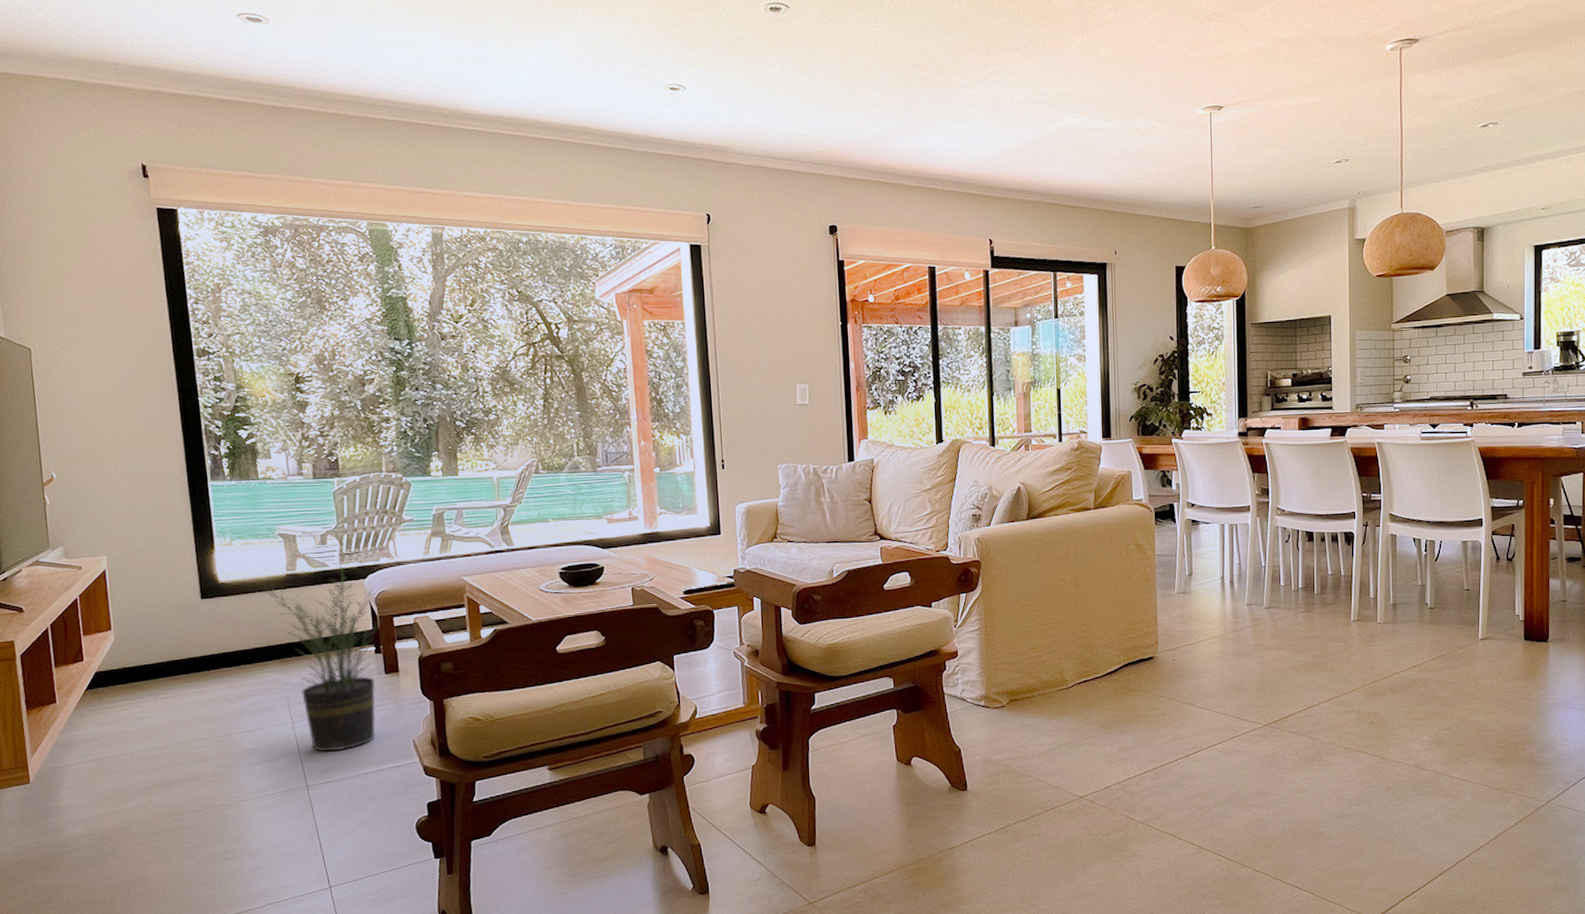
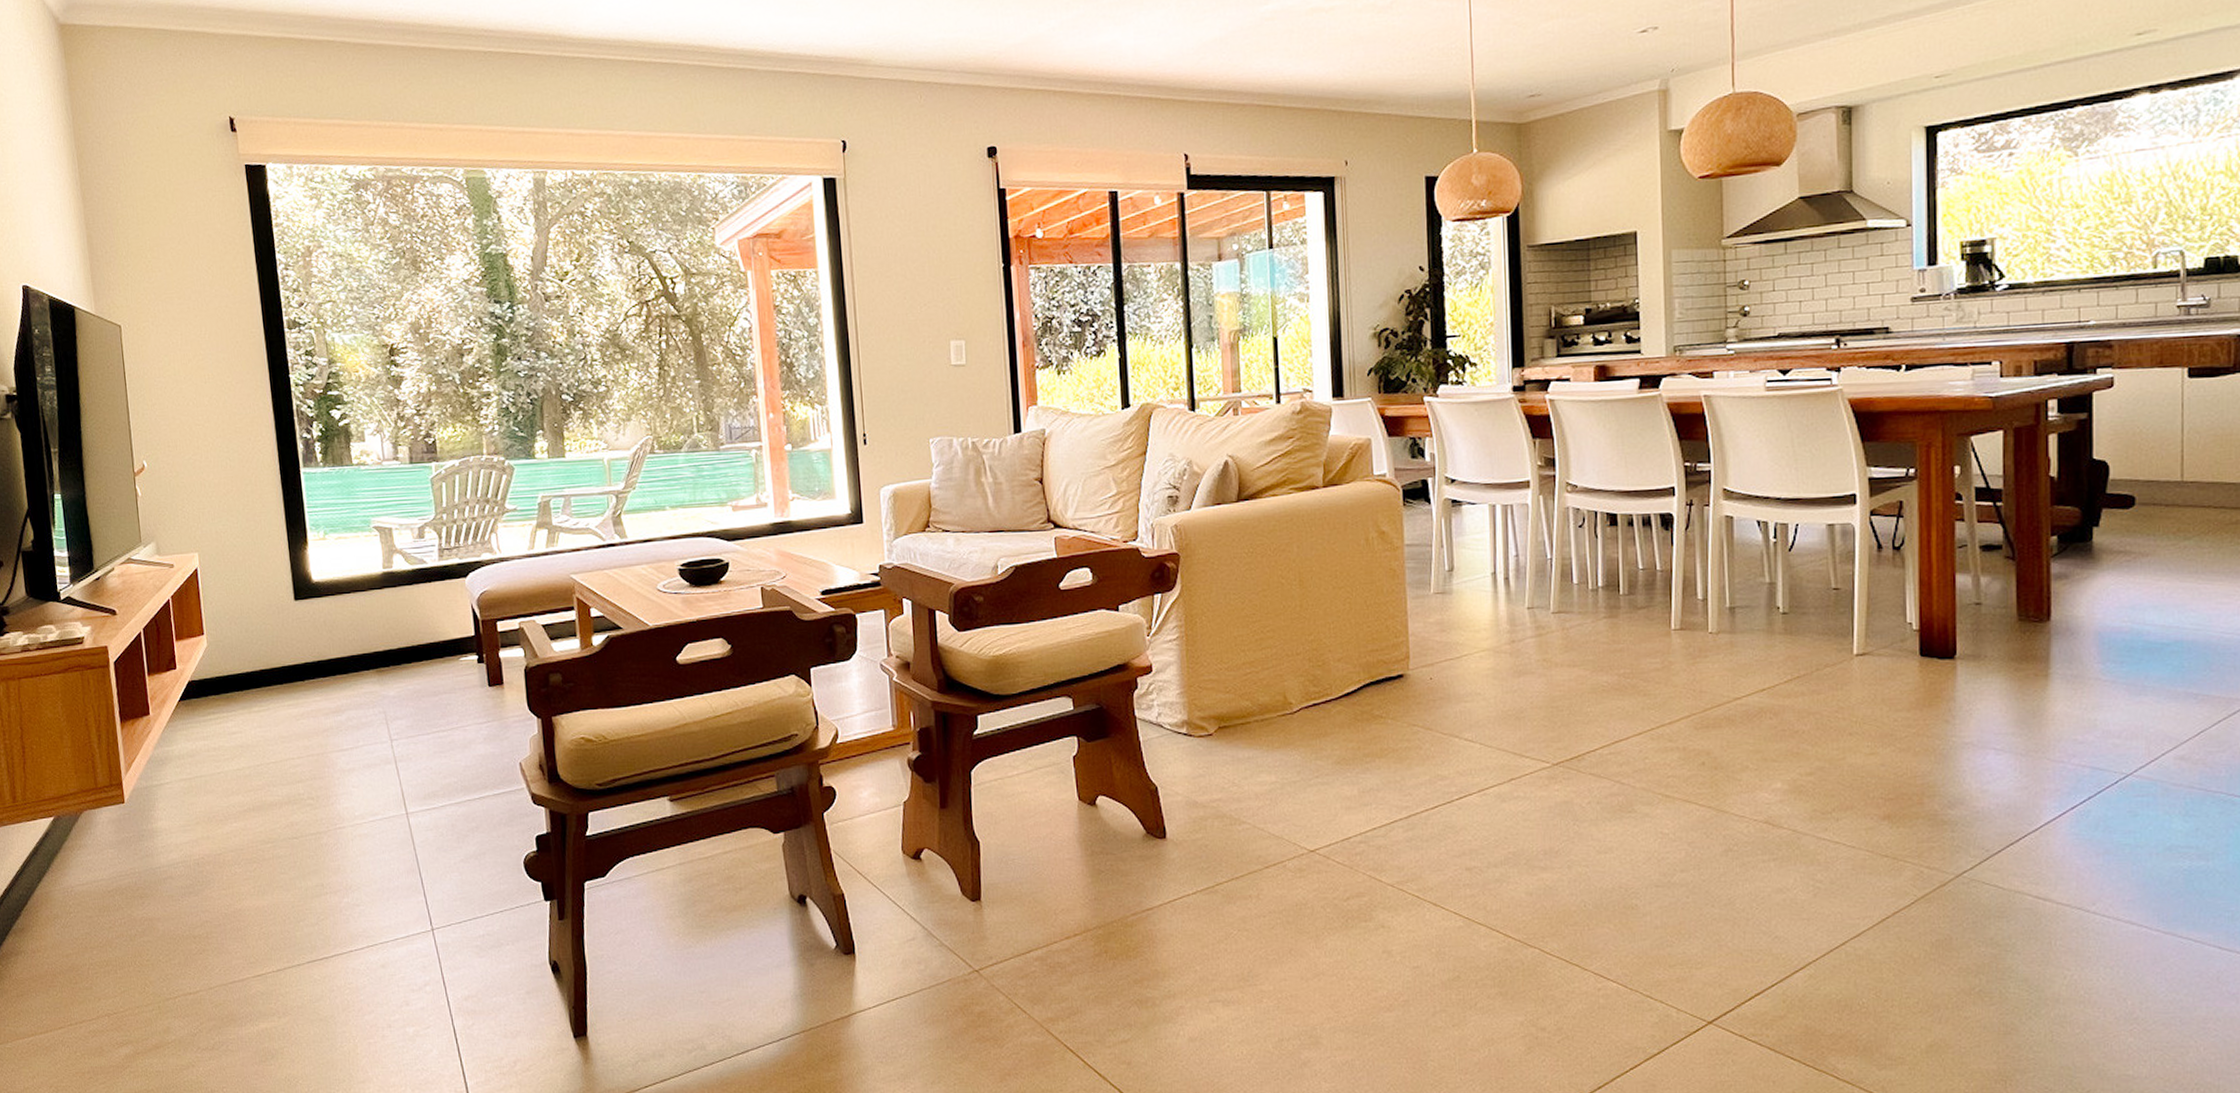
potted plant: present [257,567,386,752] -> none [352,563,489,775]

